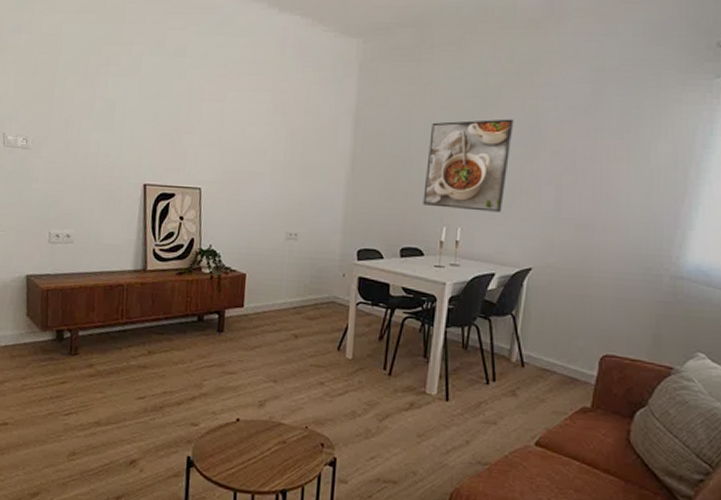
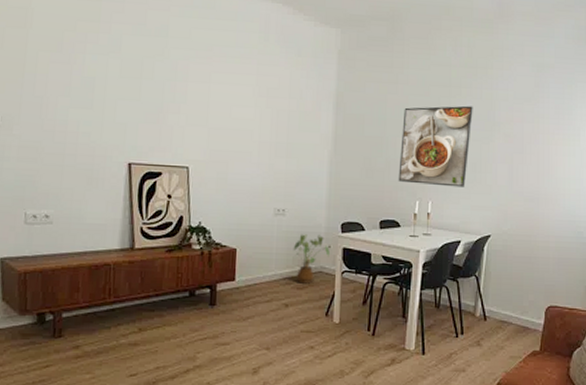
house plant: none [304,260,344,314] -> present [293,234,330,284]

